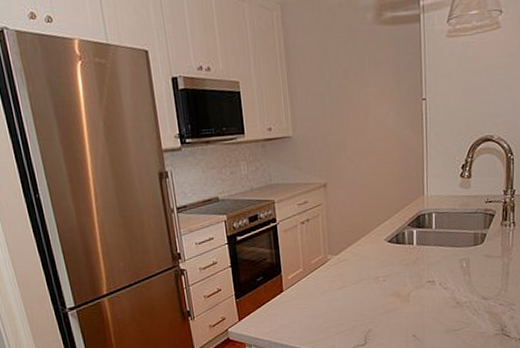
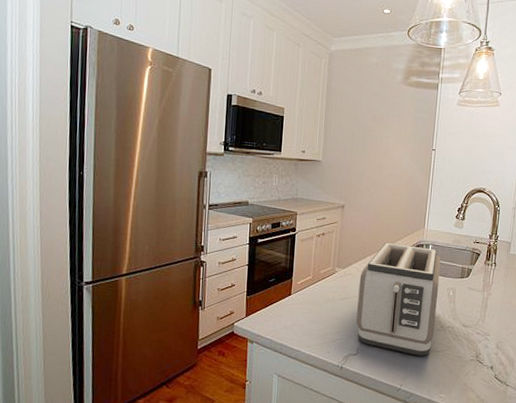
toaster: none [356,217,450,338] -> present [356,242,441,356]

